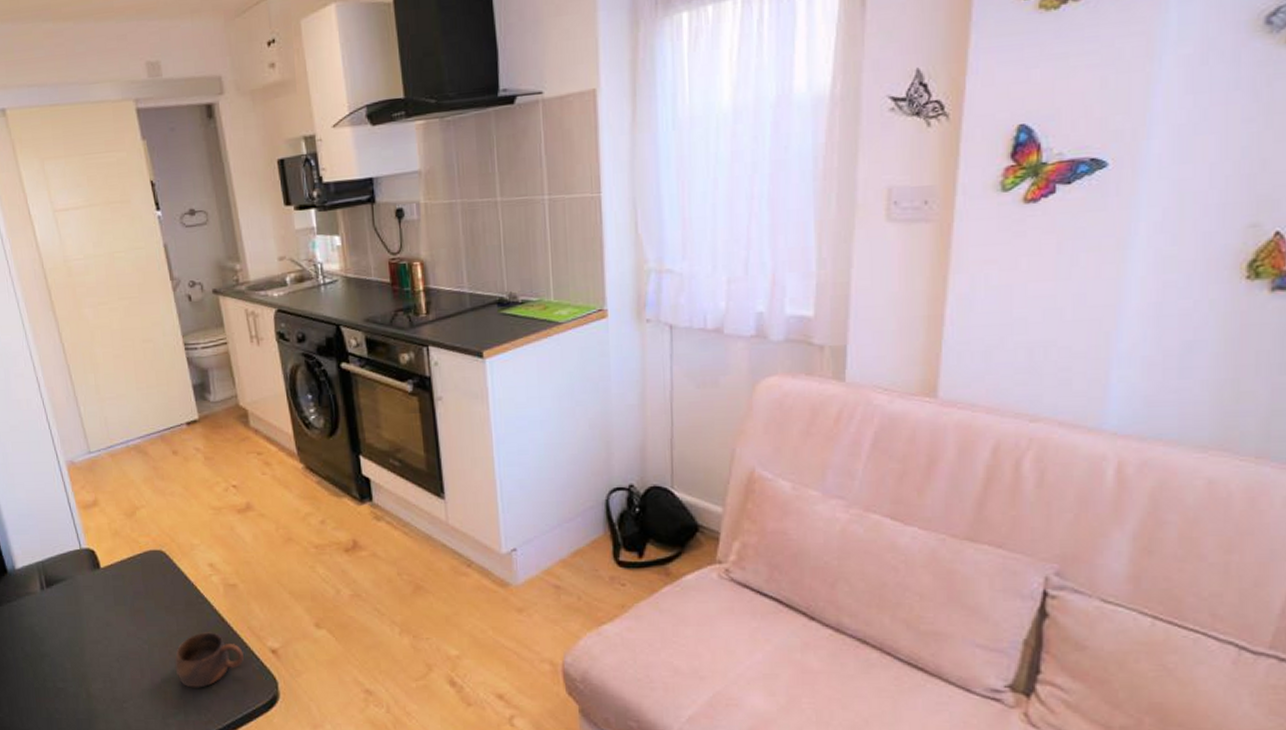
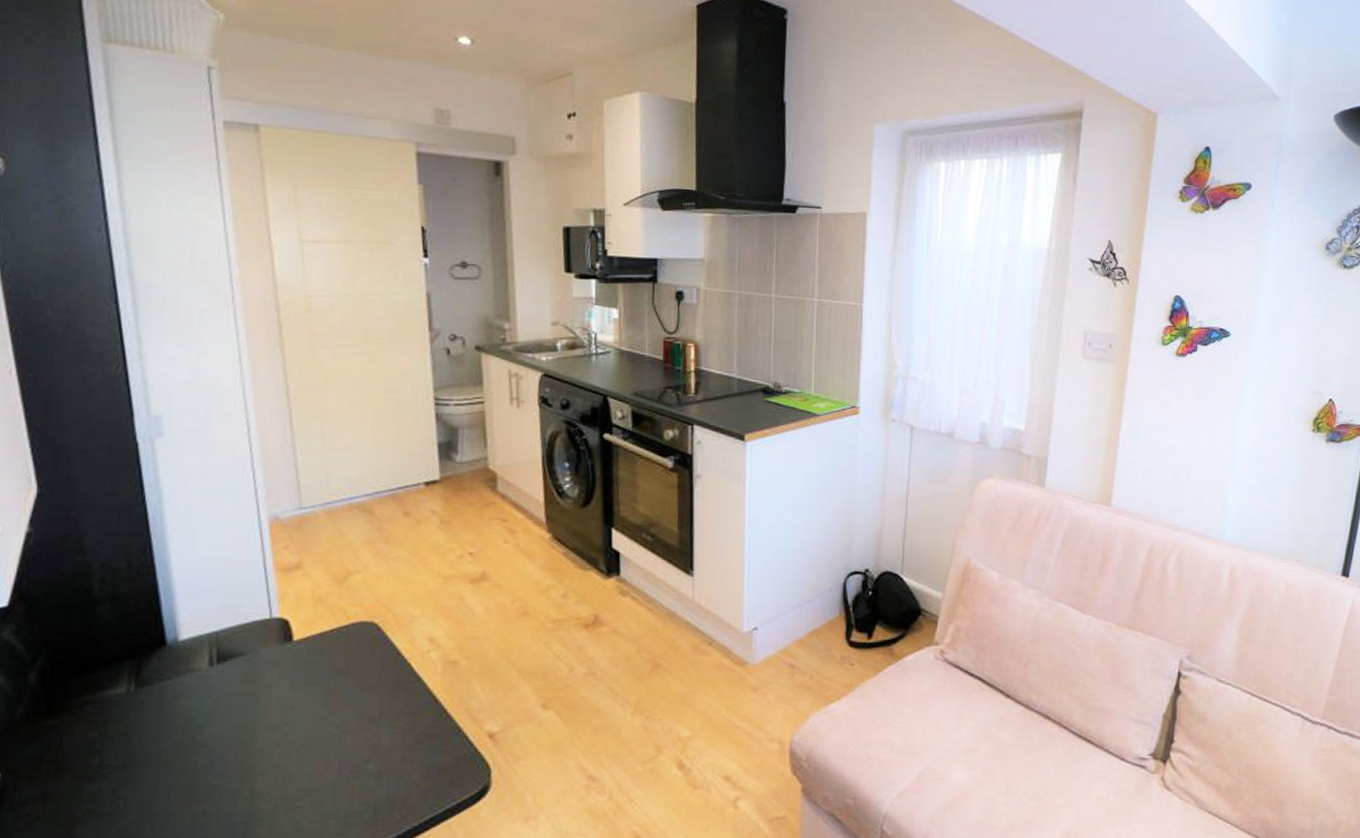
cup: present [175,632,244,688] -> none [370,715,457,780]

